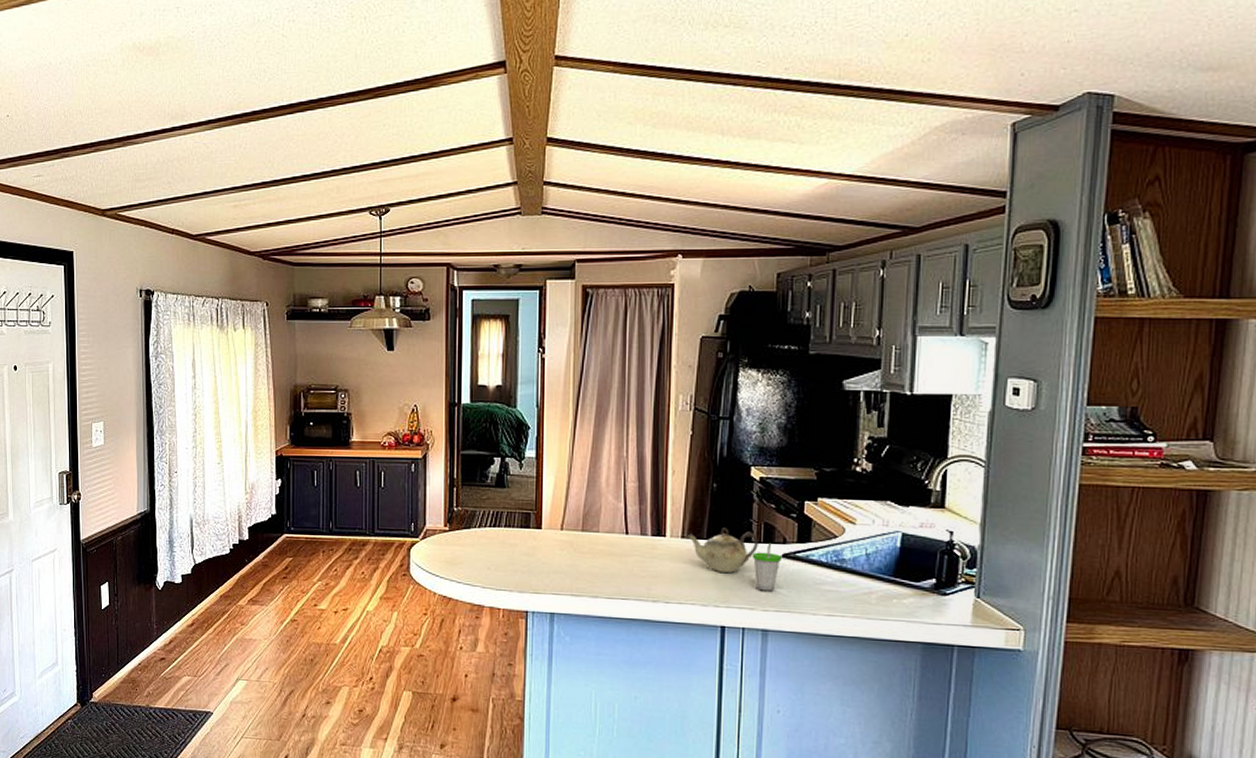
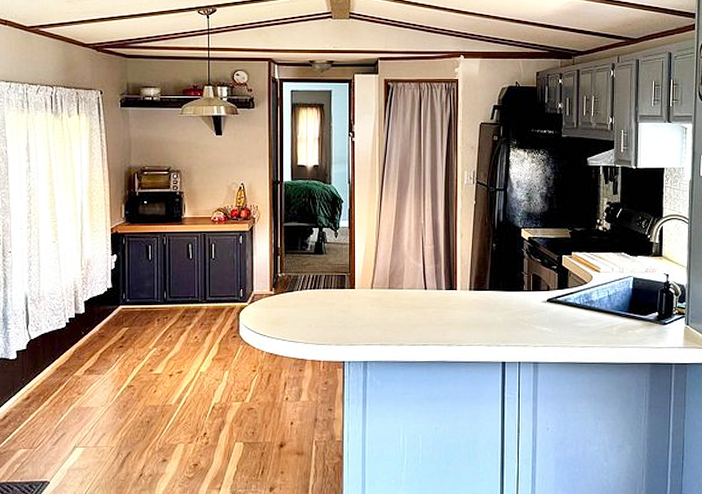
teapot: present [685,528,758,573] -> none [472,280,529,317]
cup: present [752,542,781,592] -> none [524,290,546,331]

